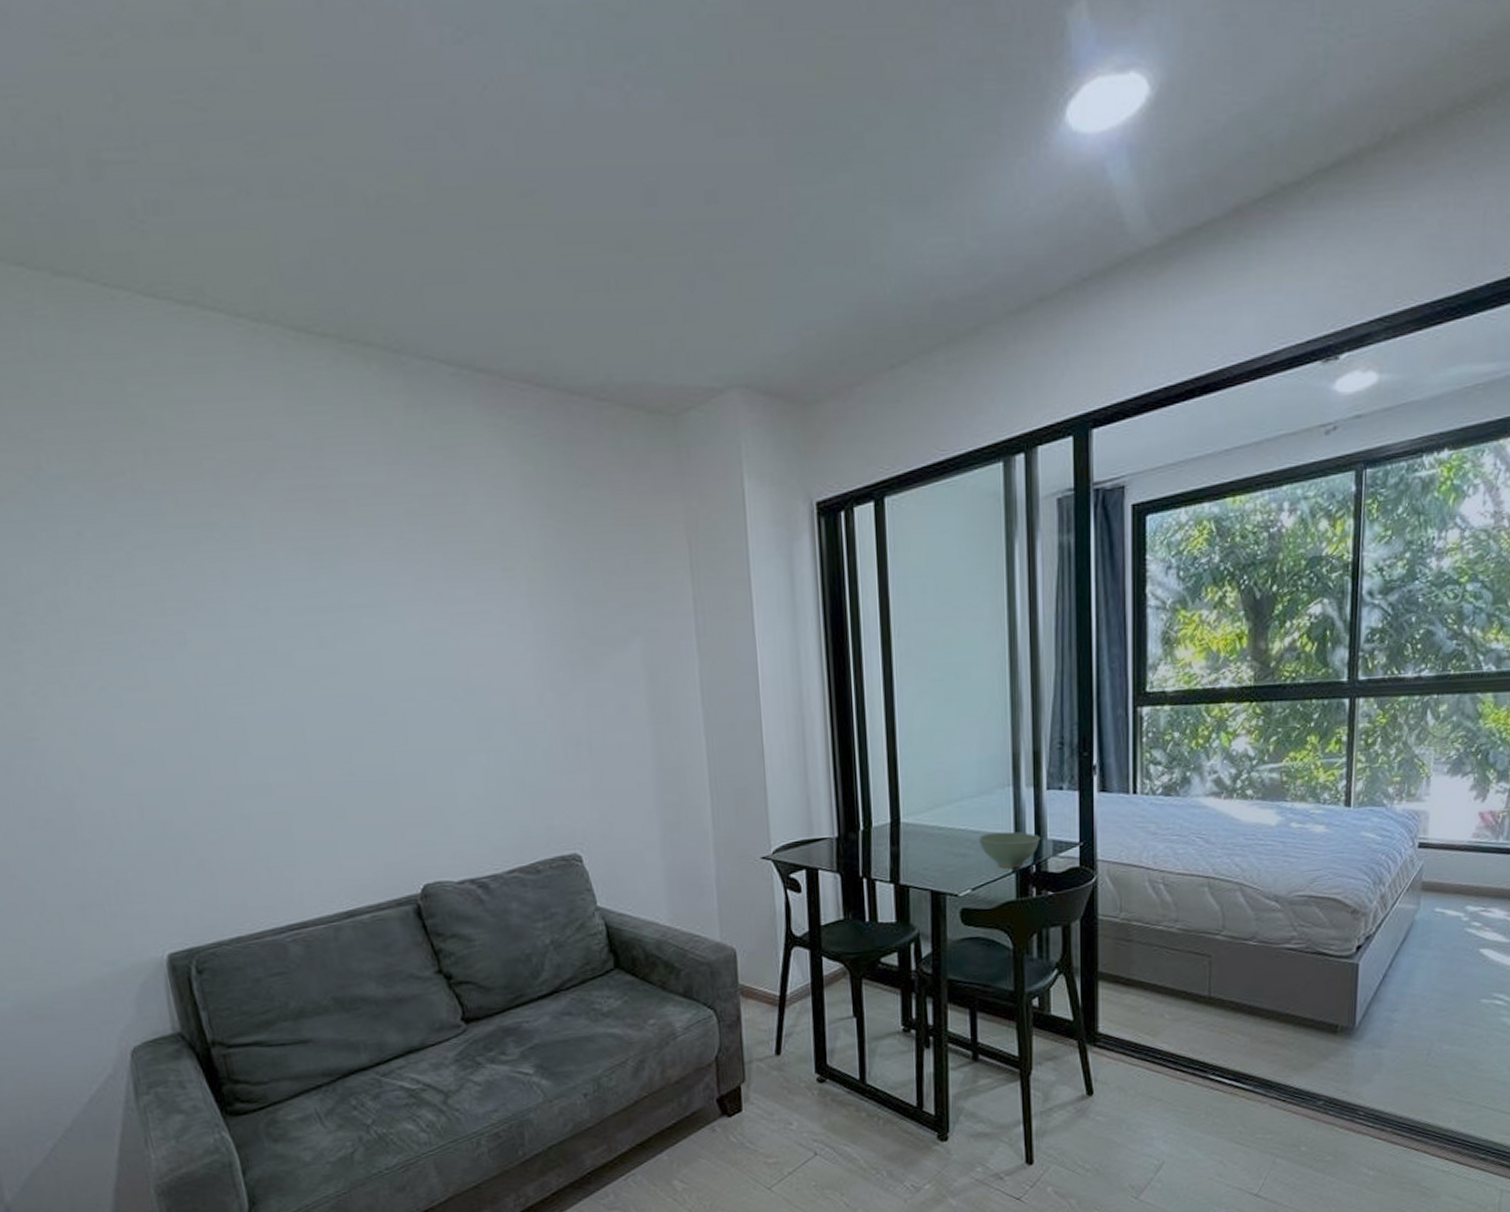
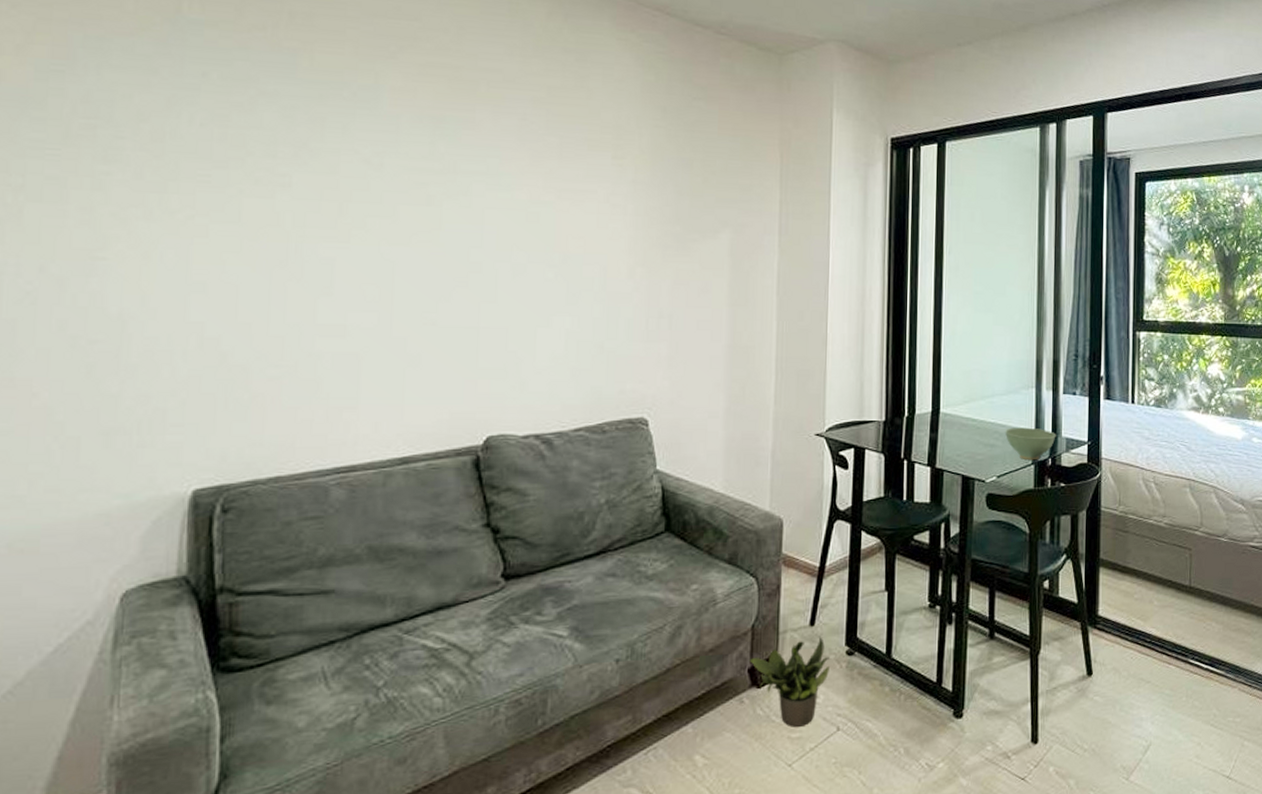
potted plant: none [715,1064,801,1153] -> present [748,636,830,727]

